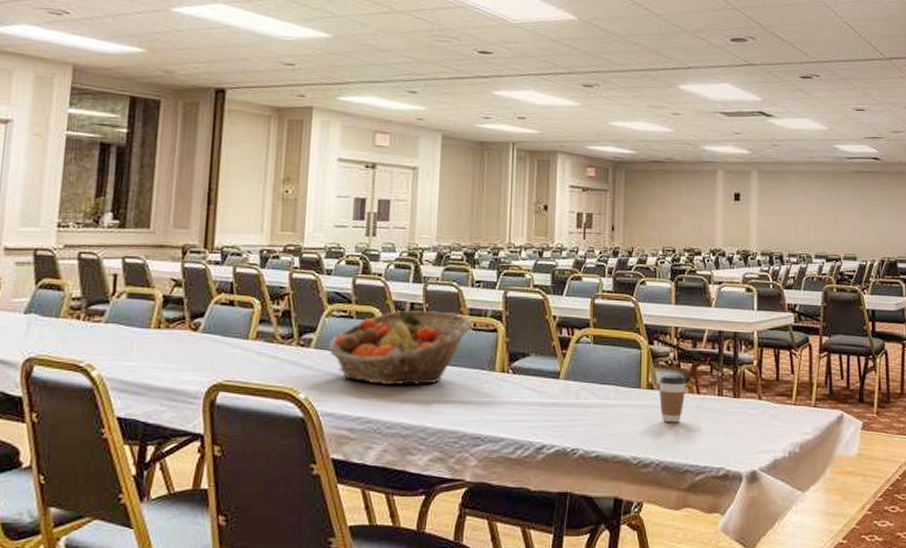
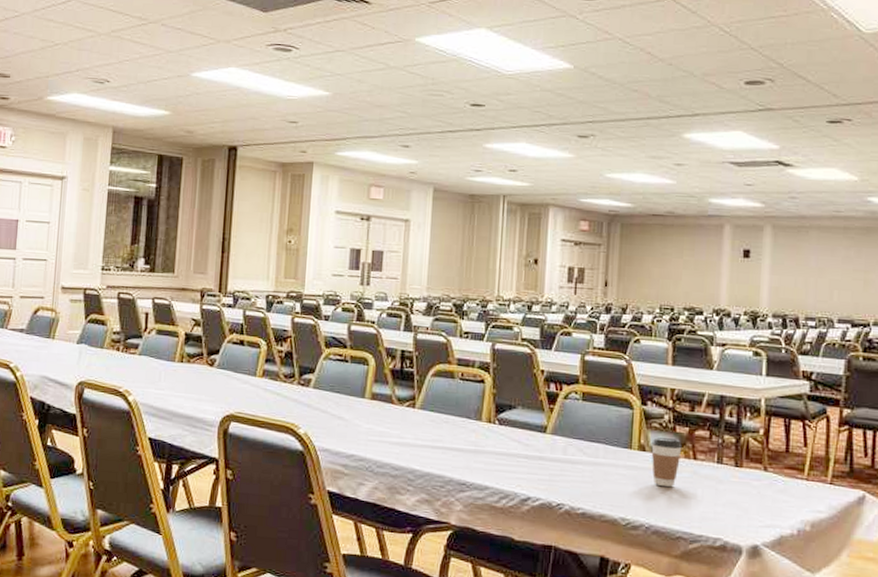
fruit basket: present [328,310,471,385] -> none [325,357,459,429]

